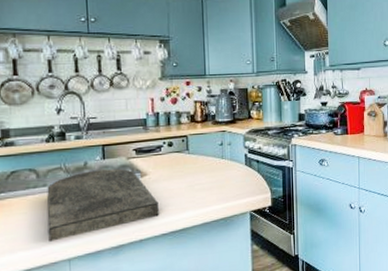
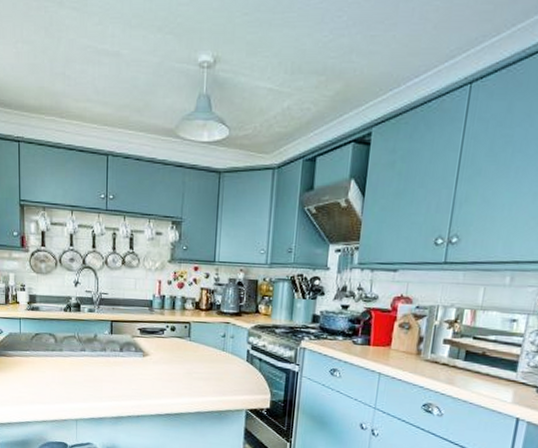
cutting board: present [47,168,159,242] -> none [61,343,157,401]

